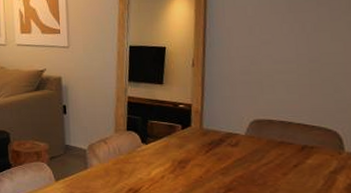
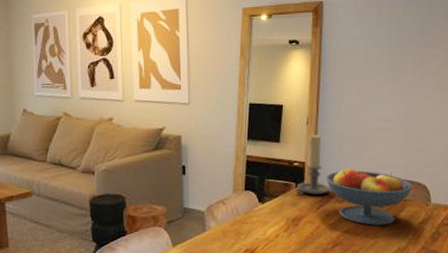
candle holder: none [182,76,221,139] -> present [296,134,331,196]
fruit bowl: none [215,111,320,172] -> present [325,168,412,226]

